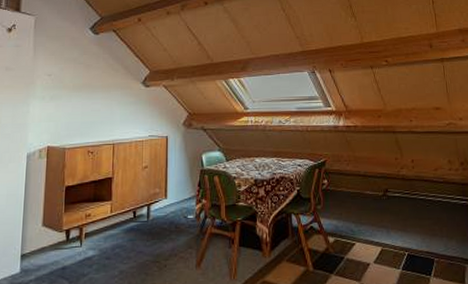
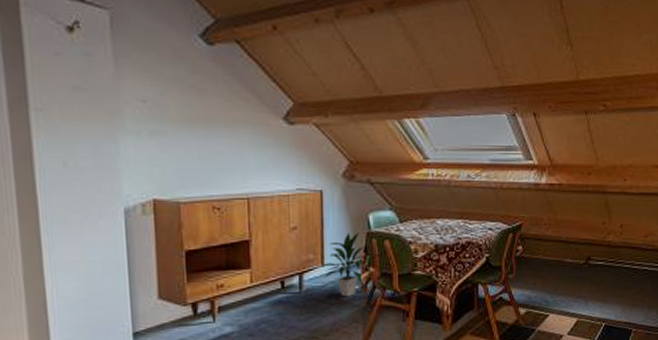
indoor plant: none [163,169,199,226] -> present [320,232,366,297]

